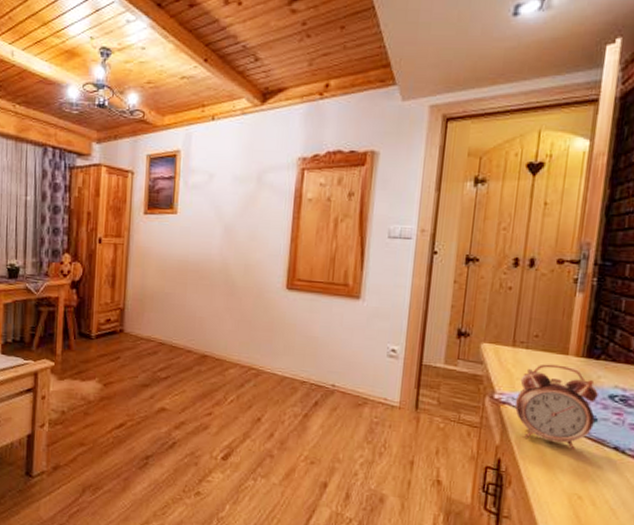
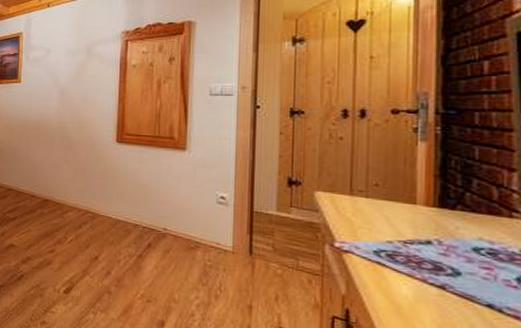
alarm clock: present [514,364,598,451] -> none [359,213,458,306]

